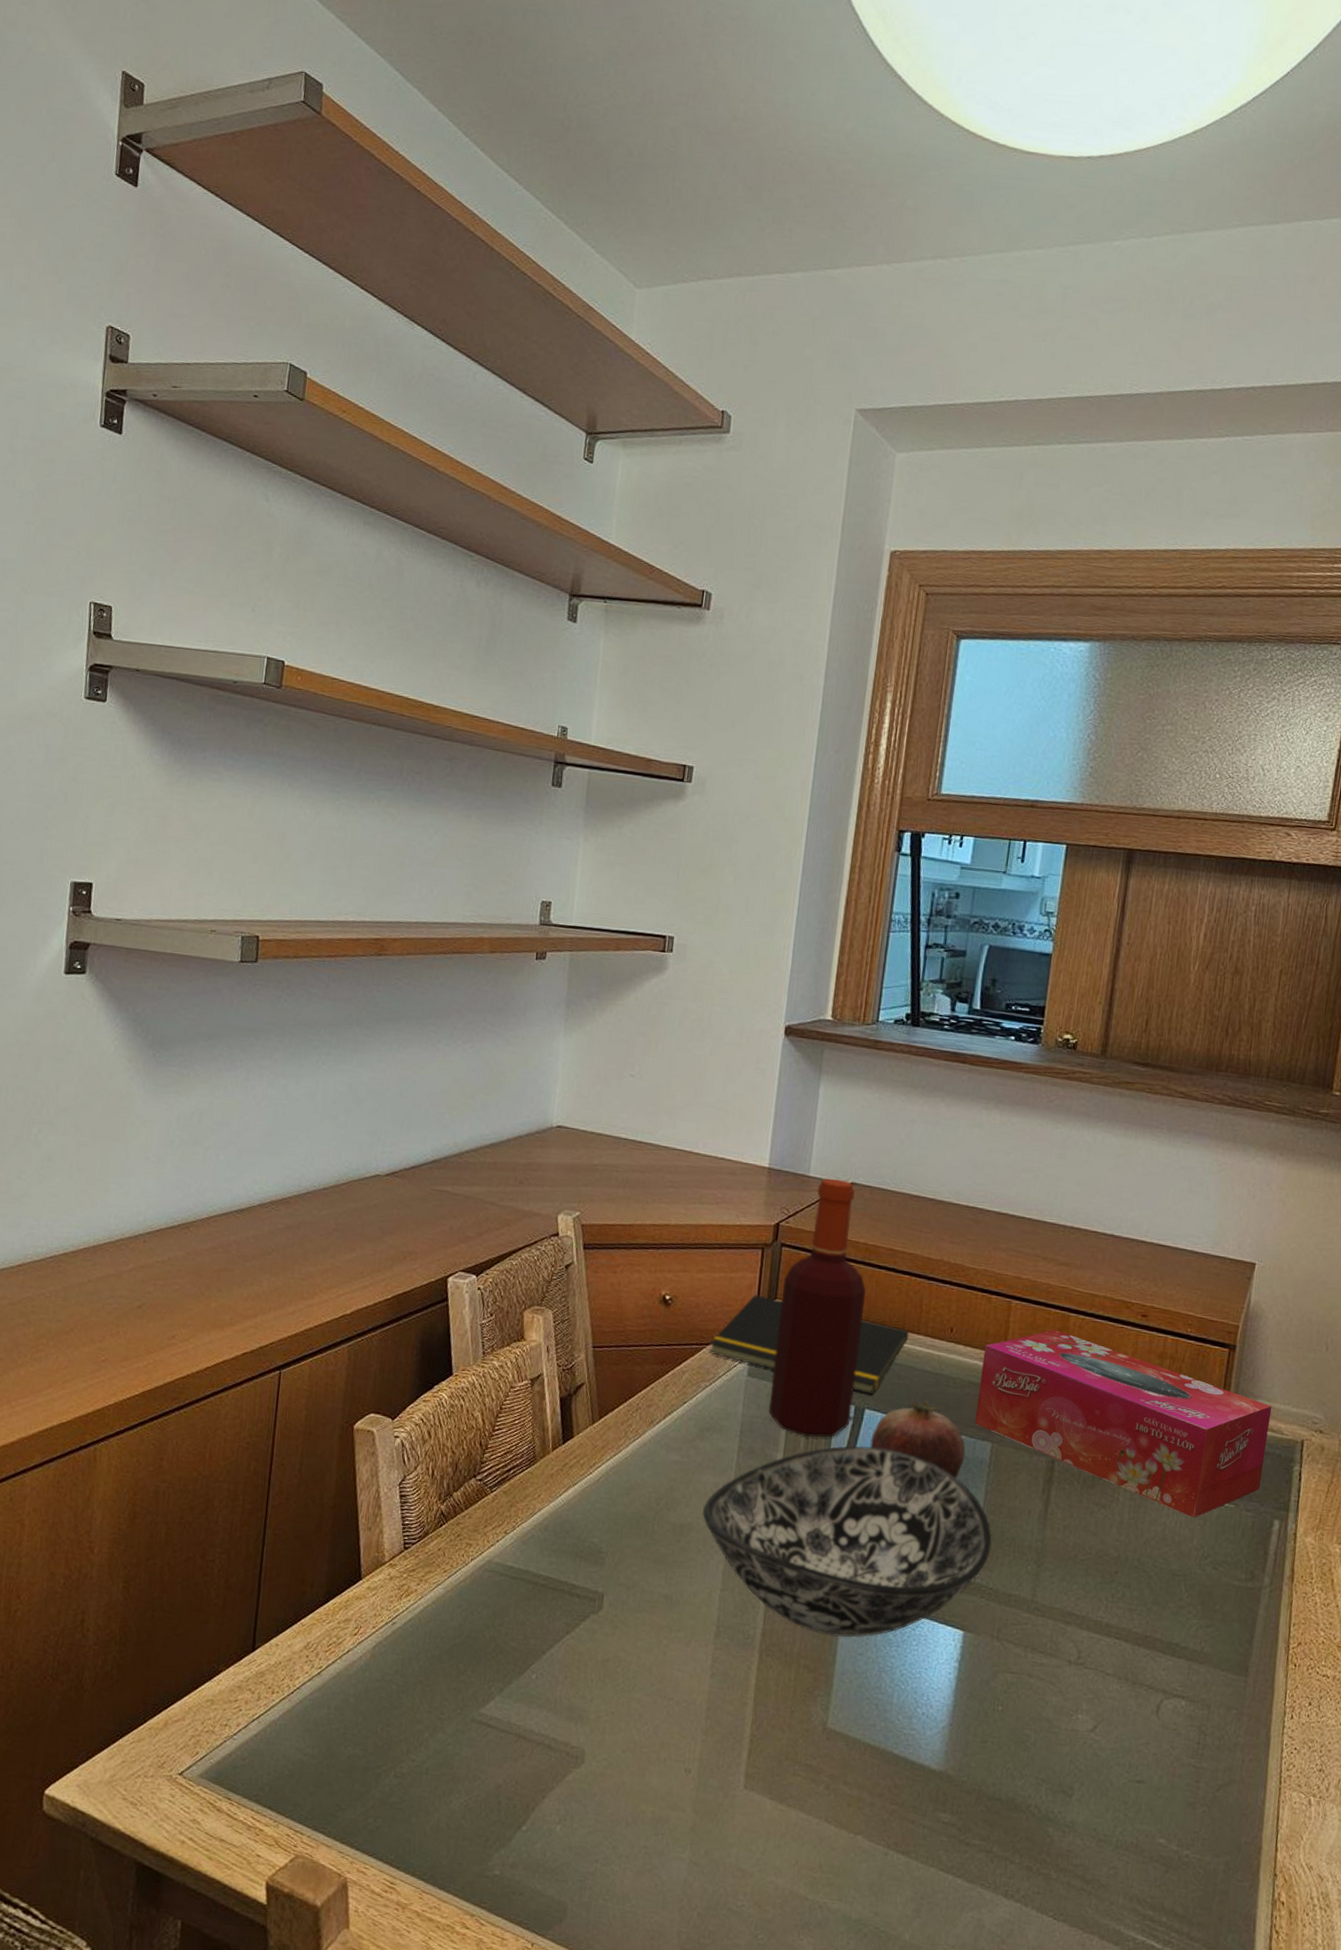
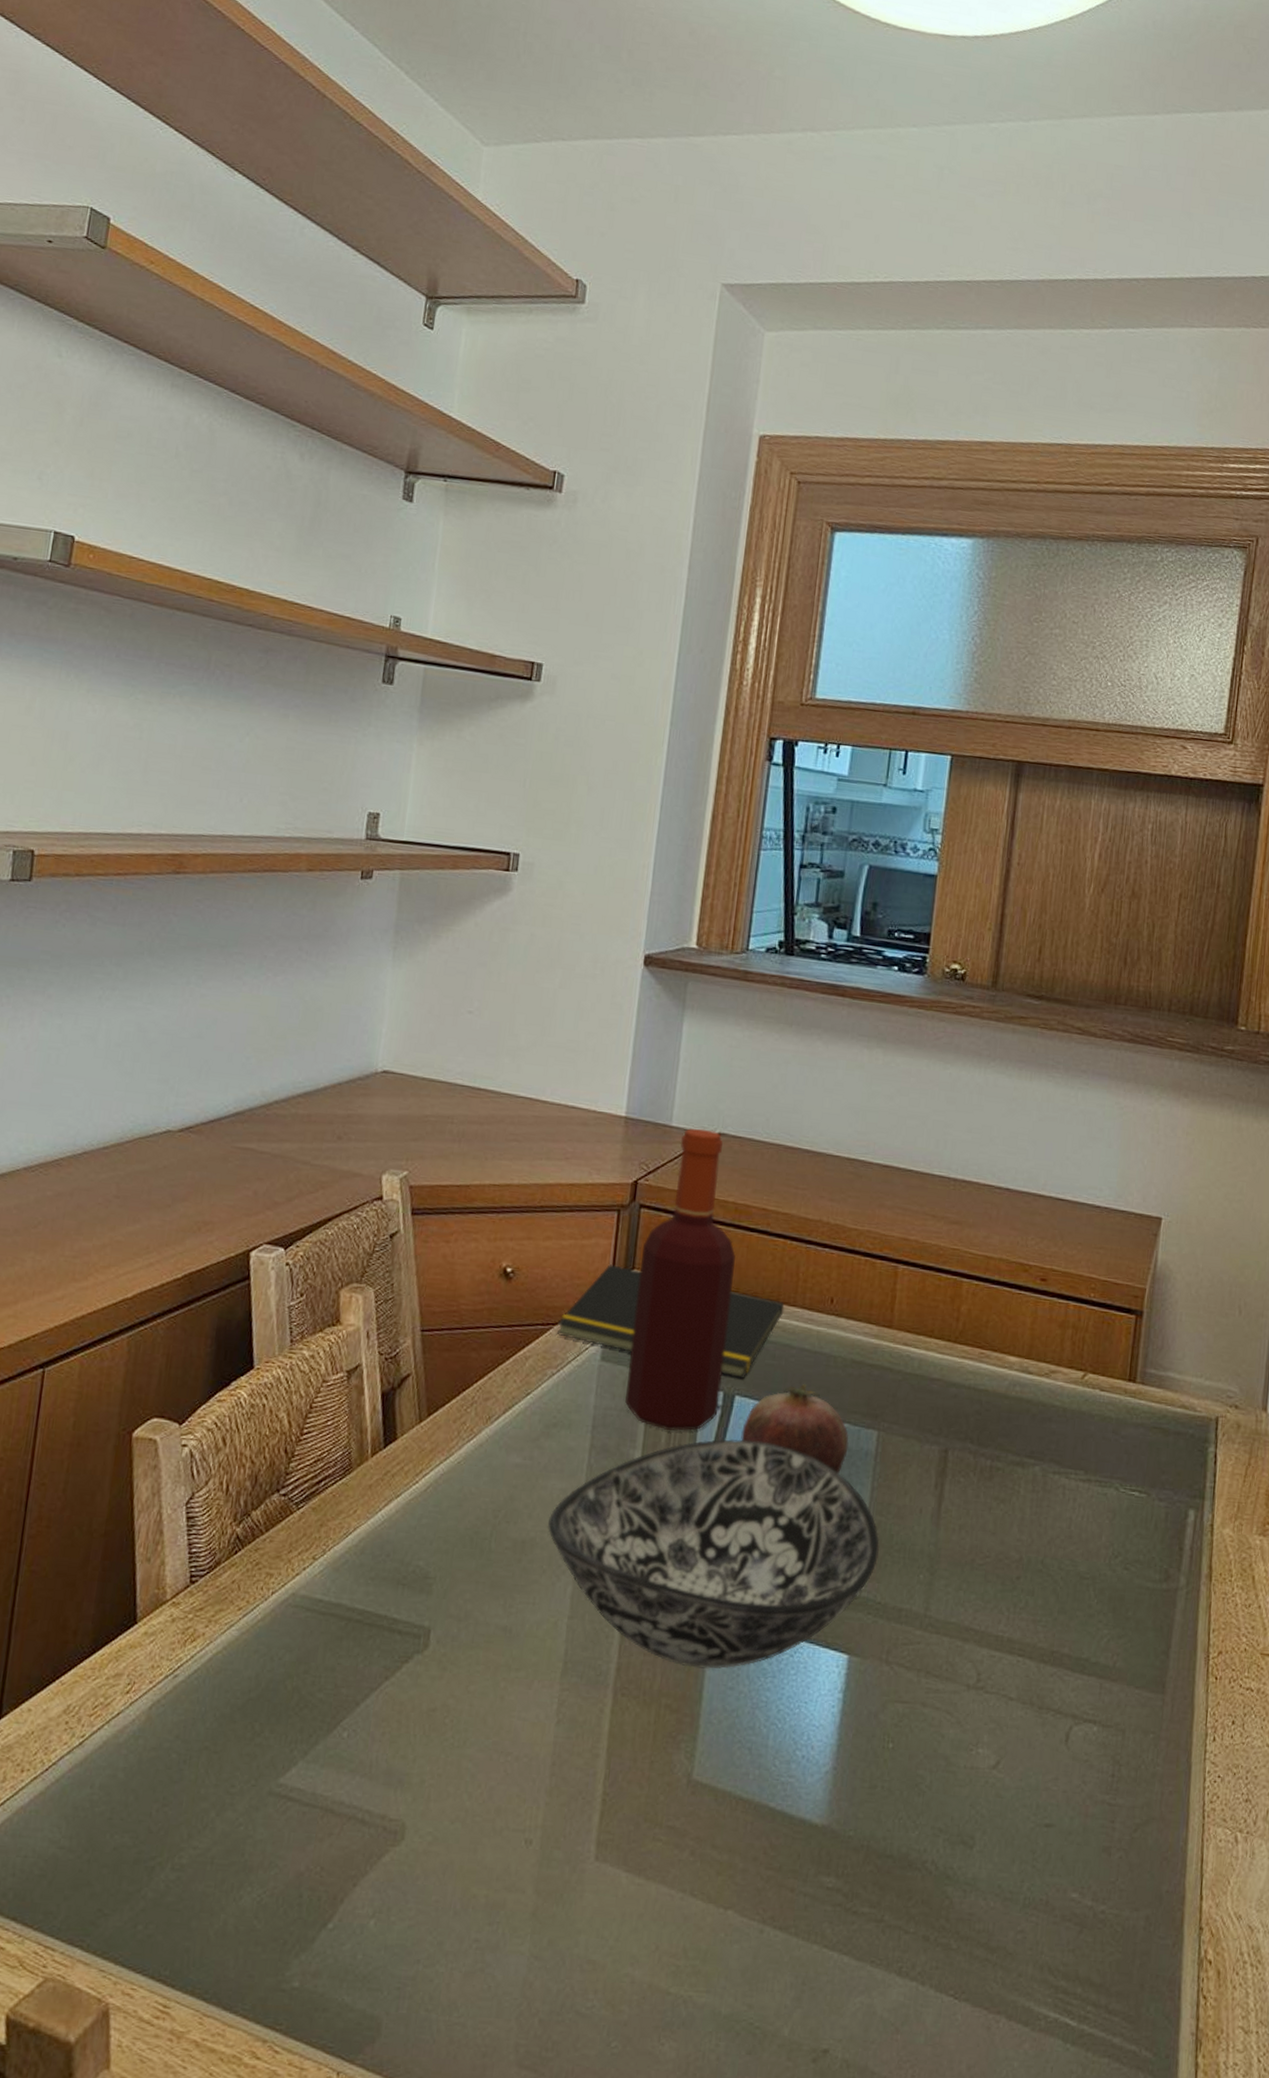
tissue box: present [974,1329,1272,1518] -> none [858,1298,1184,1511]

